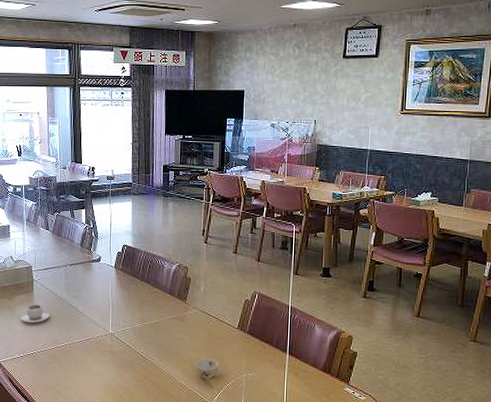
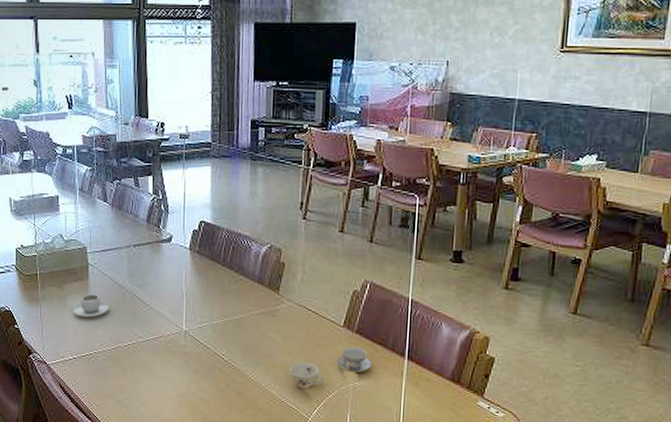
teacup: none [232,345,261,366] -> present [336,347,372,373]

